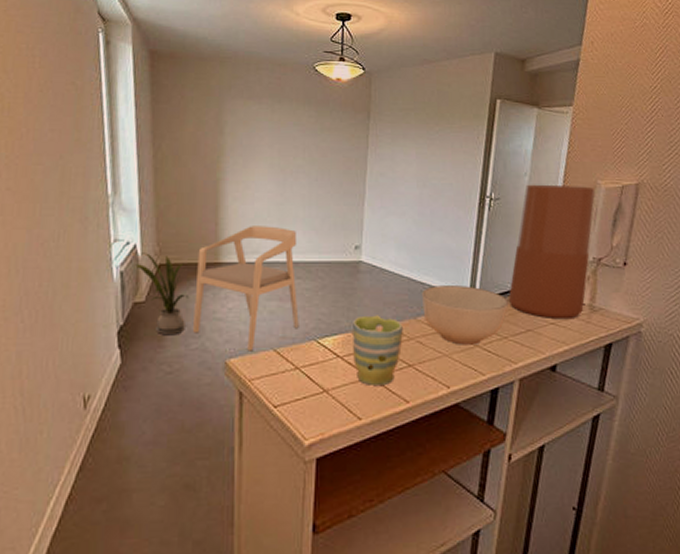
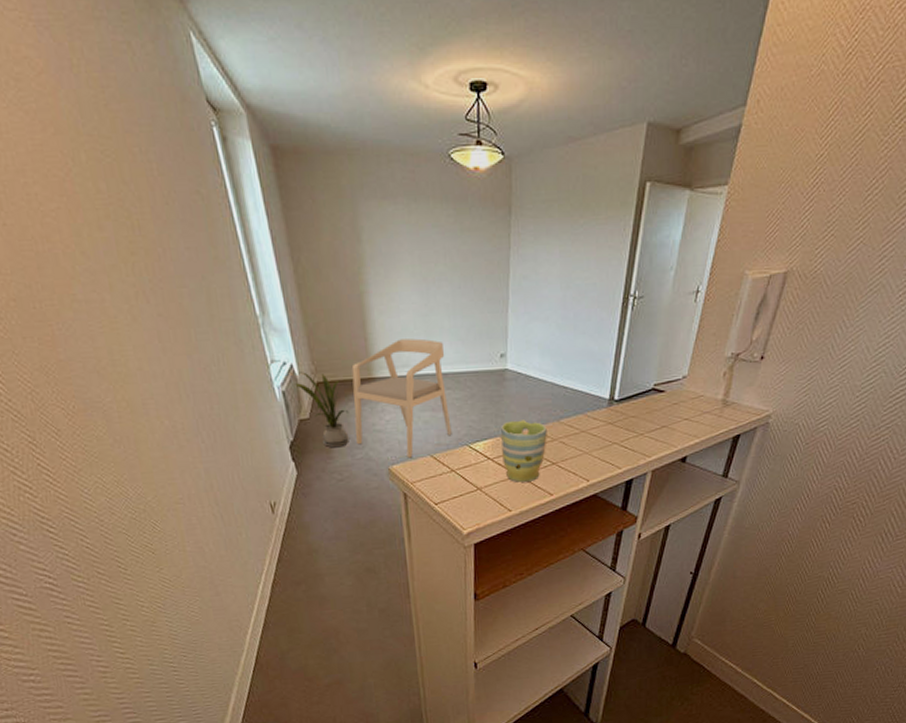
bowl: present [422,286,510,345] -> none [565,387,647,443]
vase: present [508,184,596,318] -> none [646,278,742,415]

